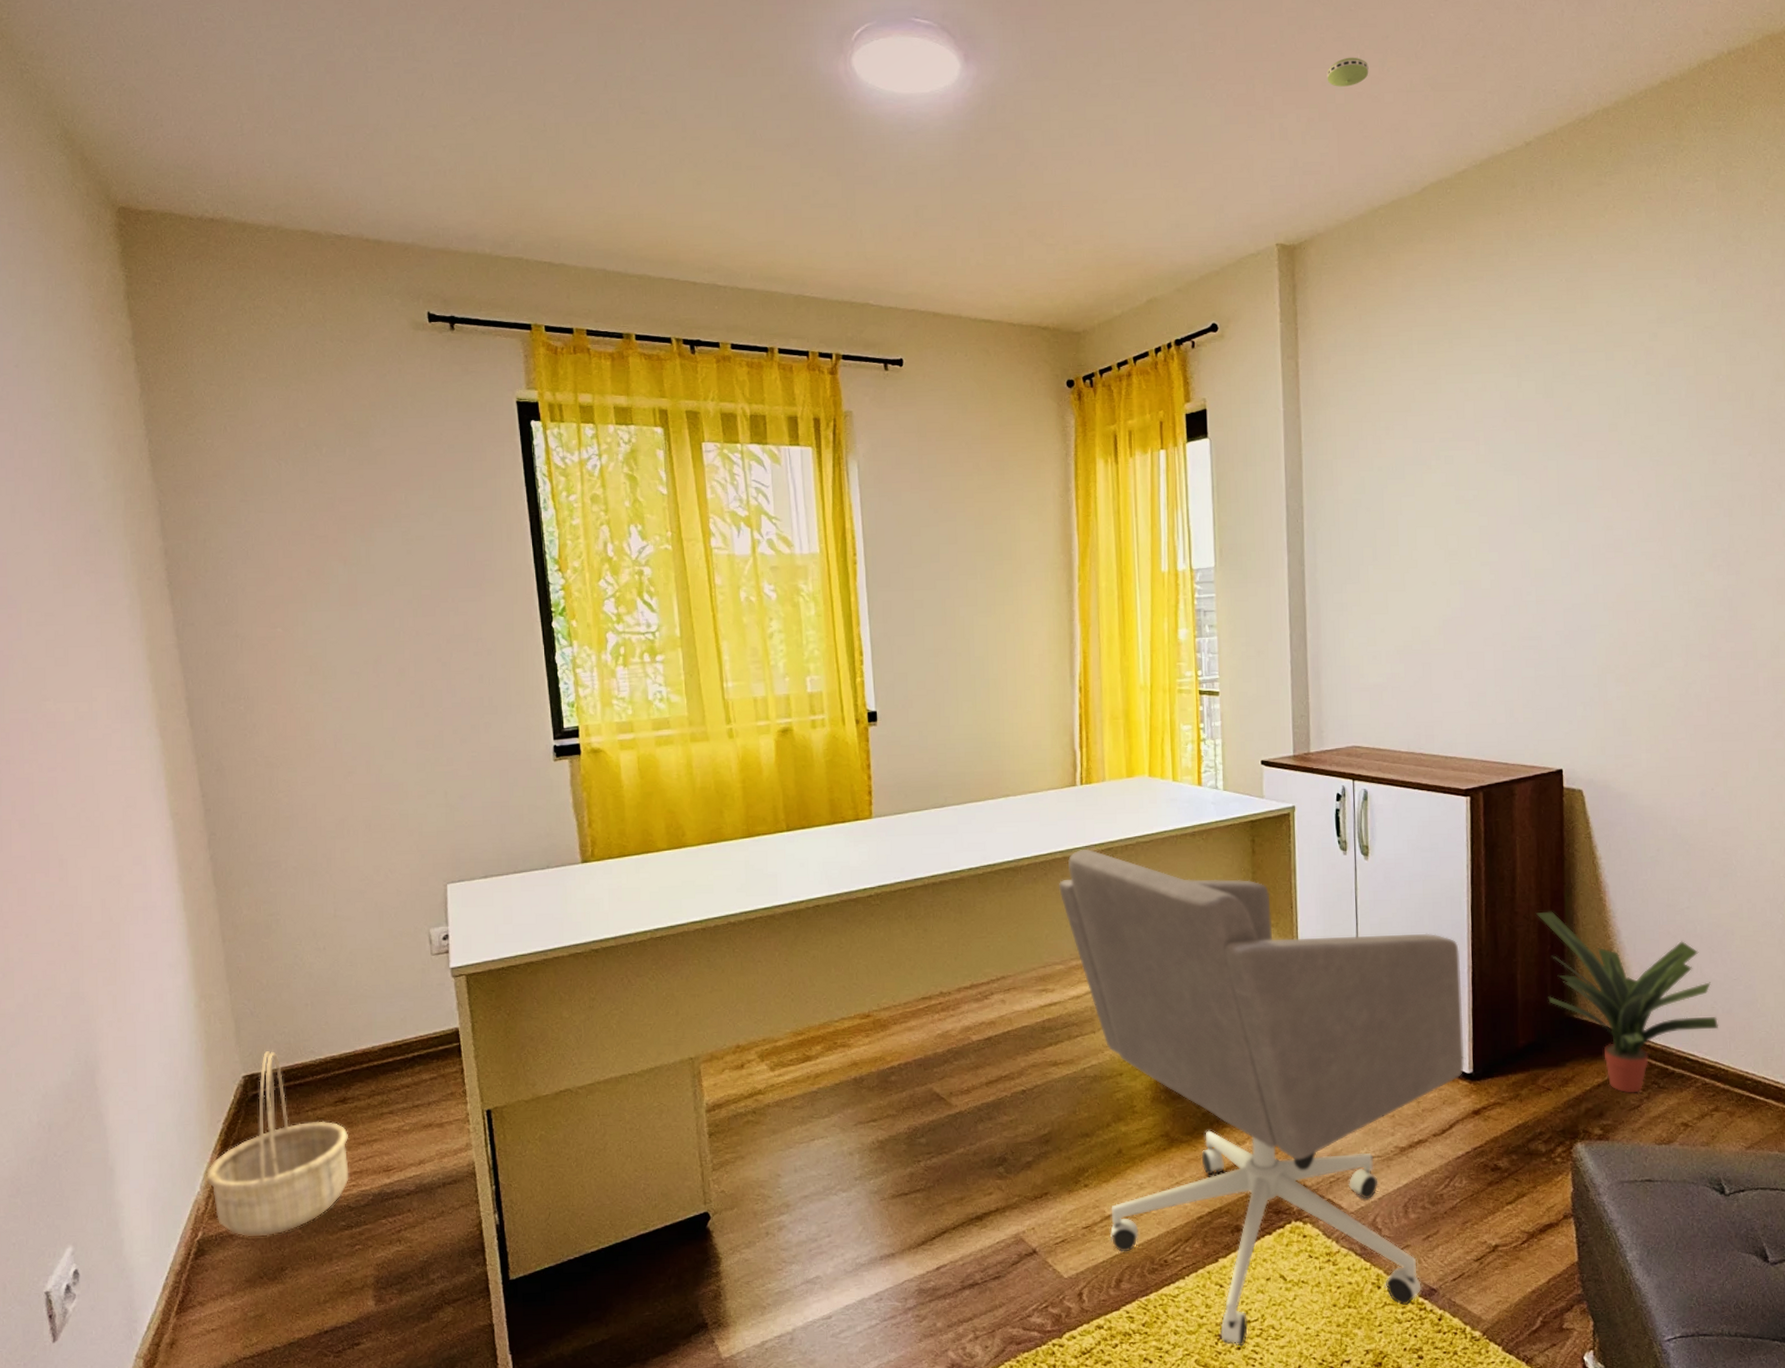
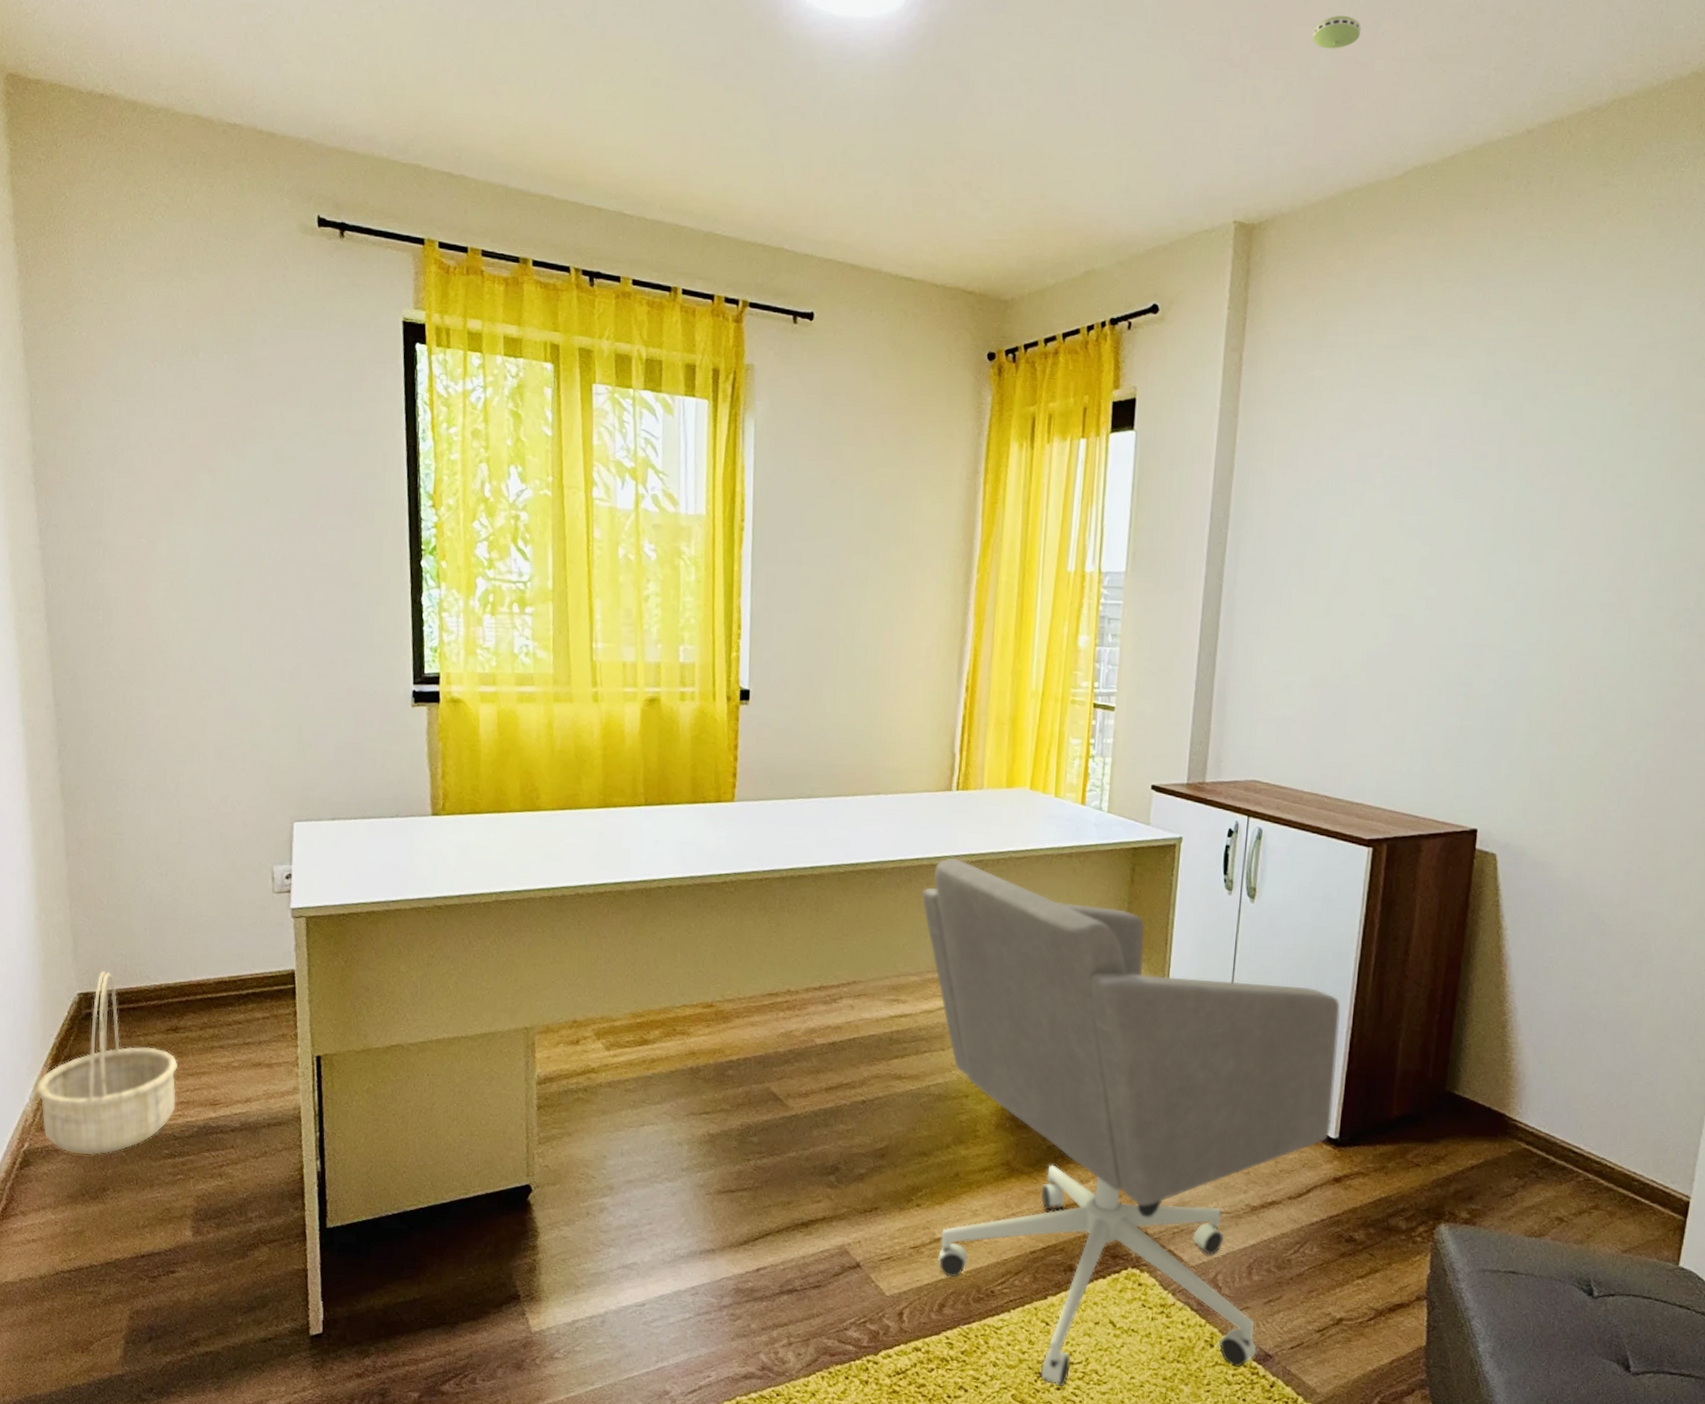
potted plant: present [1535,911,1719,1093] -> none [1427,978,1612,1180]

